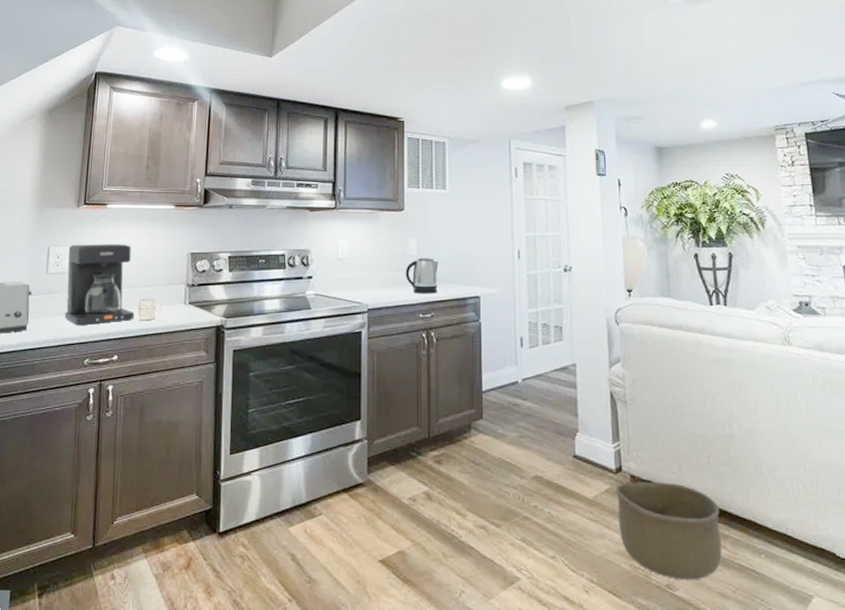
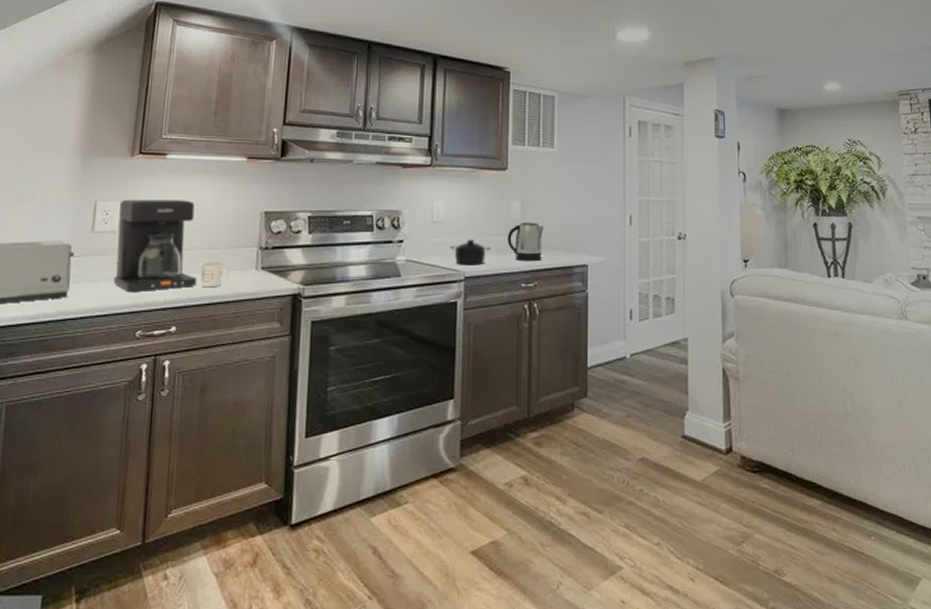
saucepan: none [354,274,391,298] -> present [450,239,491,265]
basket: present [615,482,722,580] -> none [724,463,832,565]

